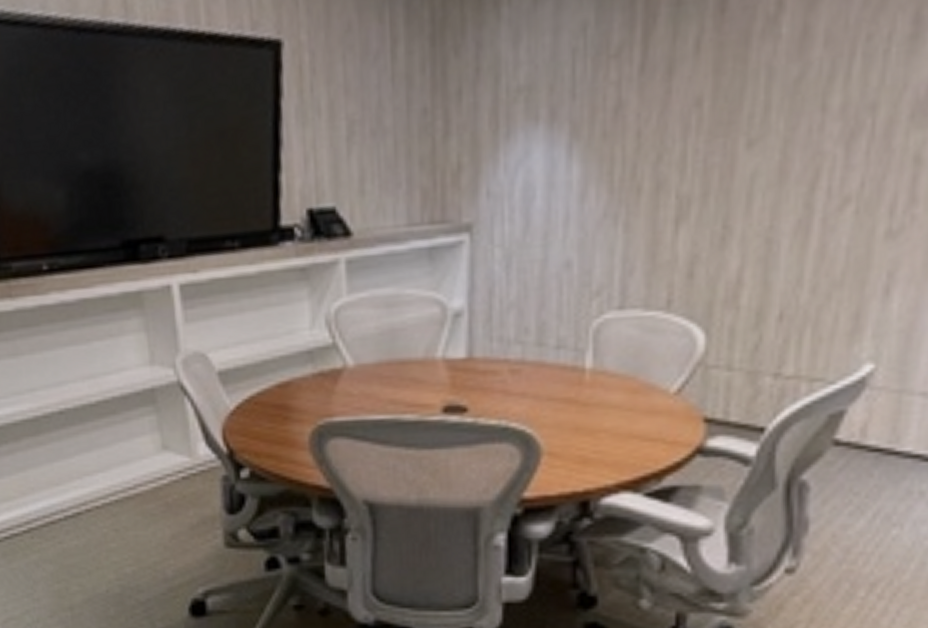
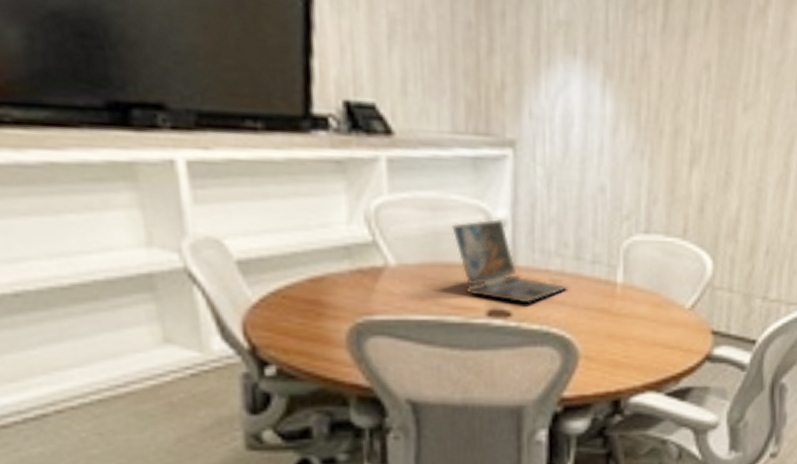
laptop: none [407,309,530,398] -> present [452,219,569,304]

